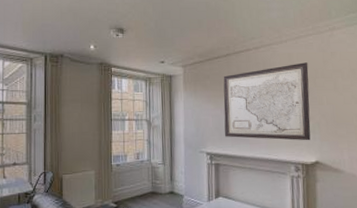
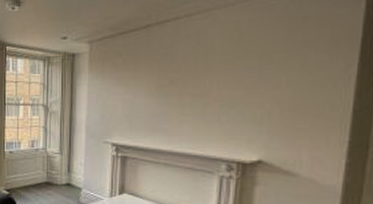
wall art: present [223,62,311,141] -> none [137,32,264,135]

